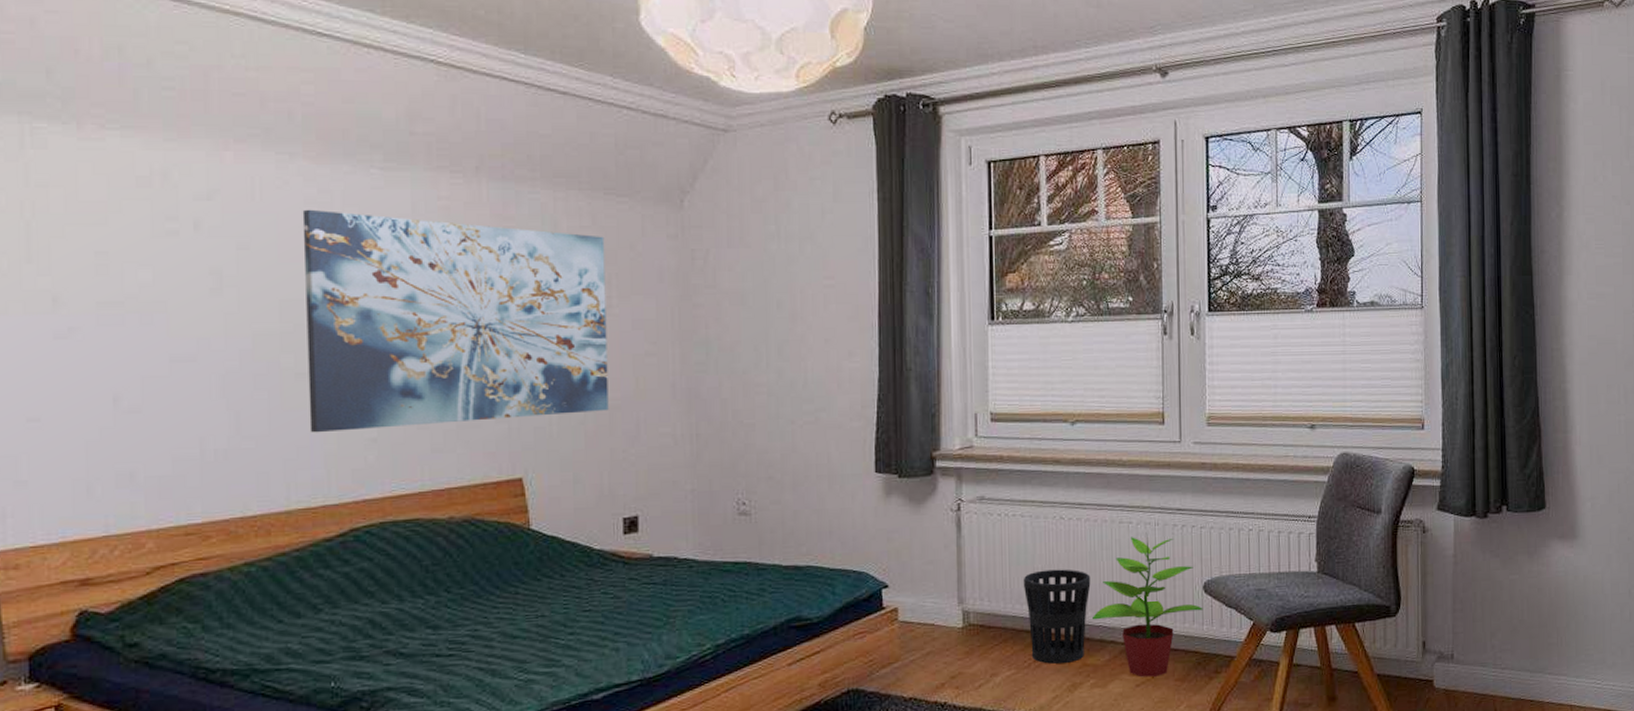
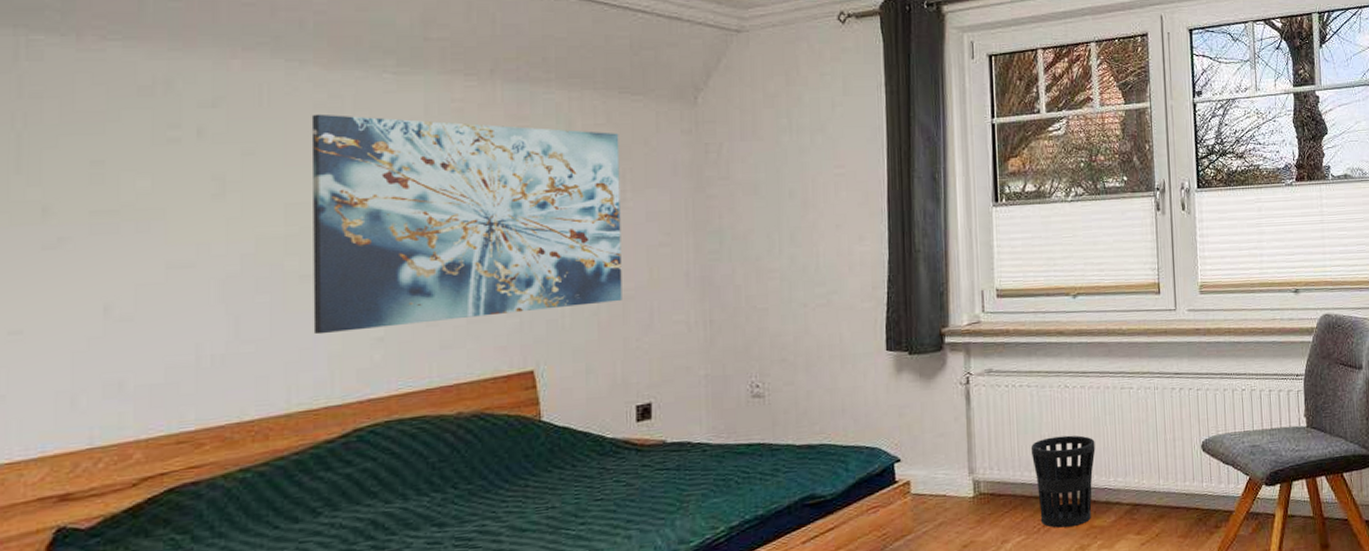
potted plant: present [1093,532,1203,677] -> none [1098,396,1202,536]

